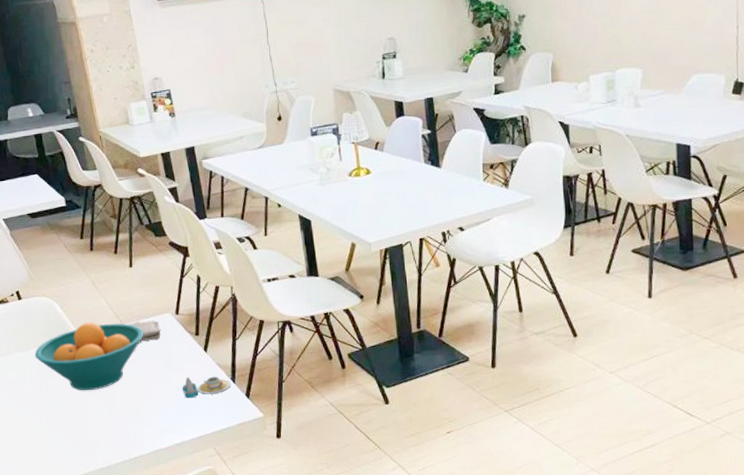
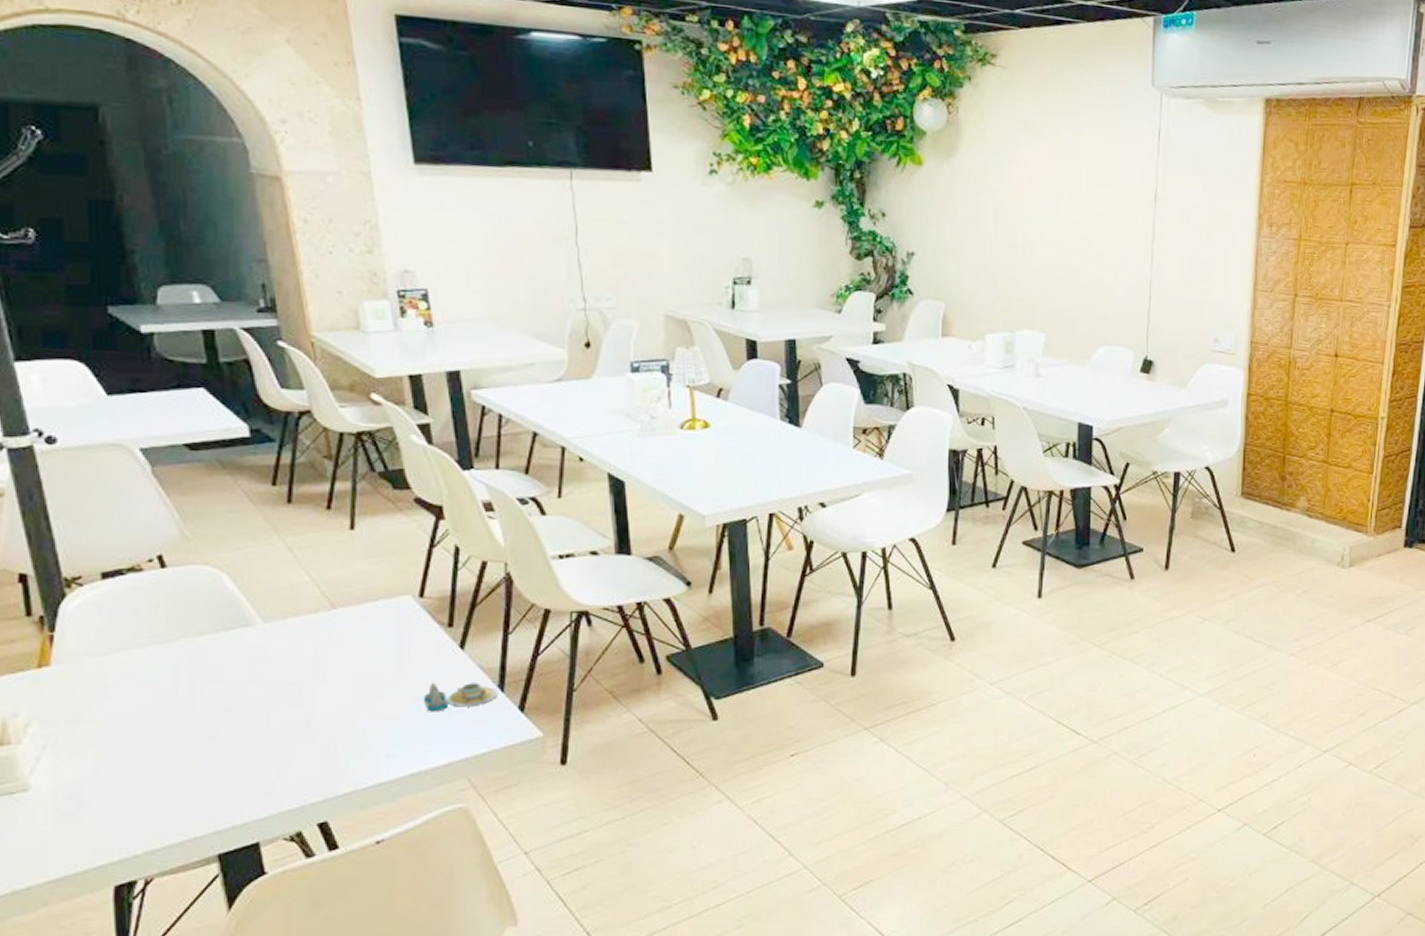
fruit bowl: present [34,322,144,391] -> none [184,603,368,701]
washcloth: present [127,320,161,342] -> none [342,605,395,634]

